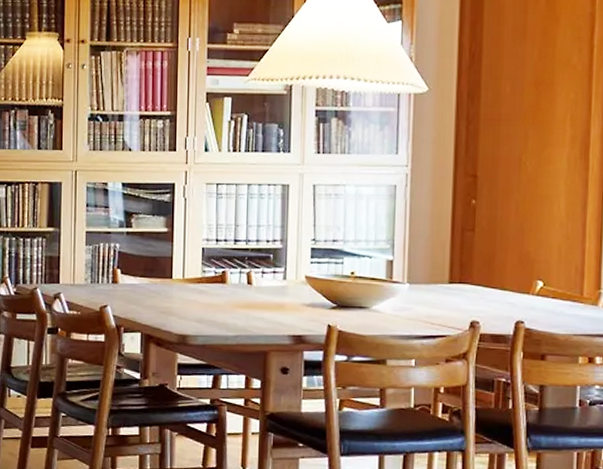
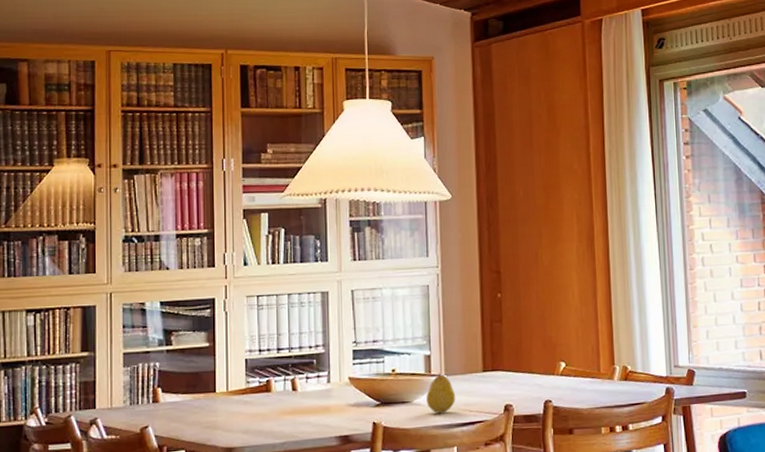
fruit: none [385,279,418,323] -> present [426,372,456,413]

